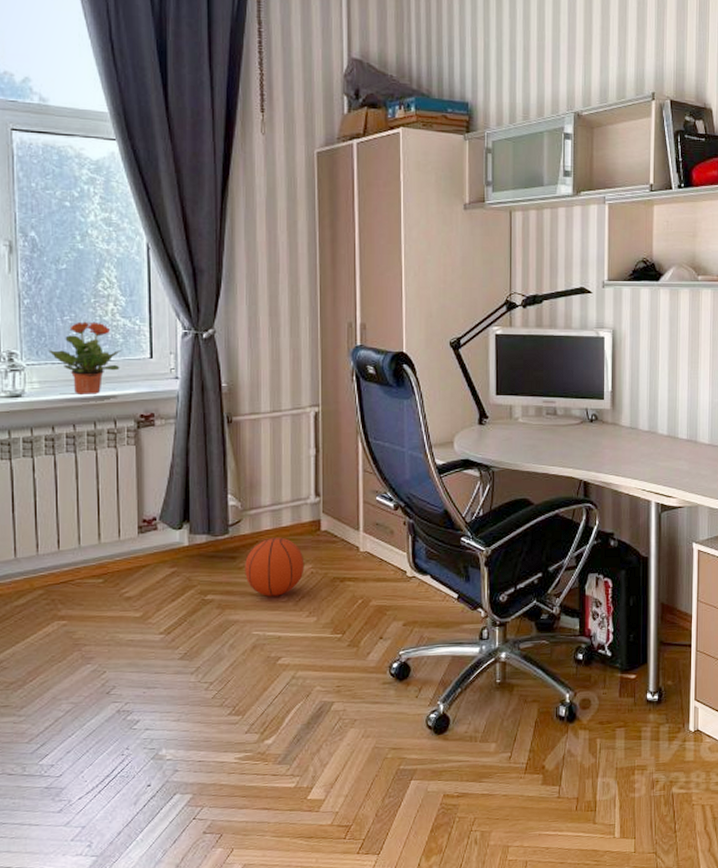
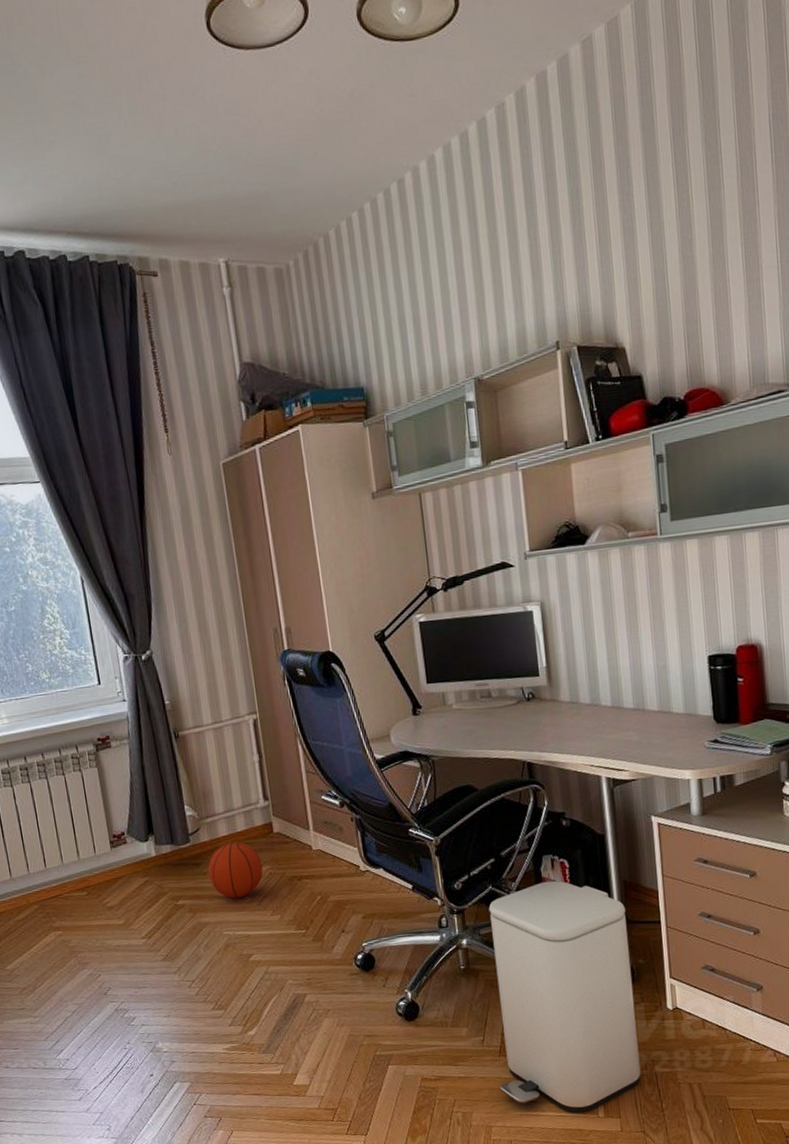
potted plant: present [48,321,123,396] -> none [11,656,74,726]
pedal bin: none [521,599,660,833] -> present [488,880,641,1113]

